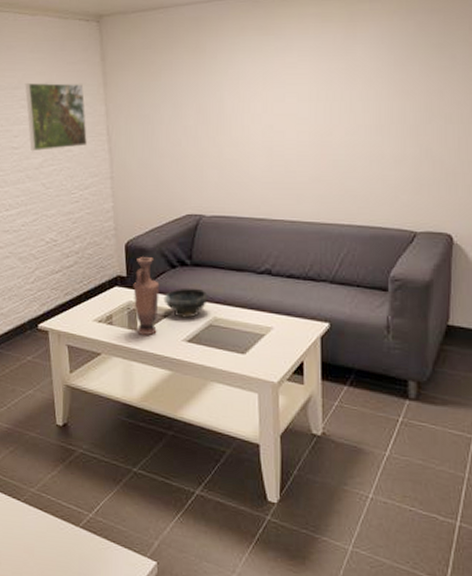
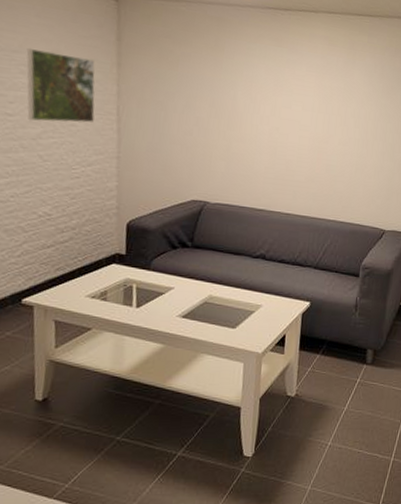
vase: present [133,257,160,335] -> none [131,237,159,311]
bowl: present [163,287,208,318] -> none [162,267,206,296]

